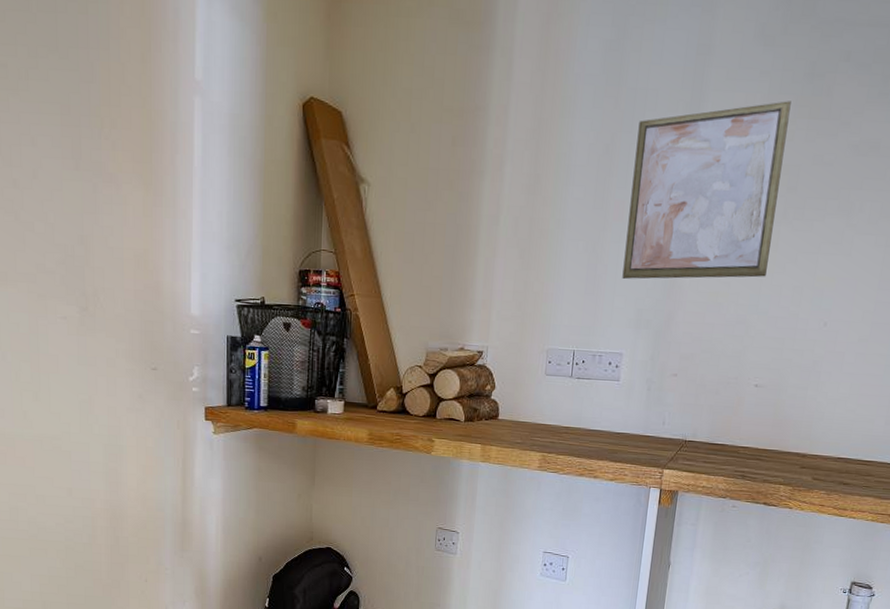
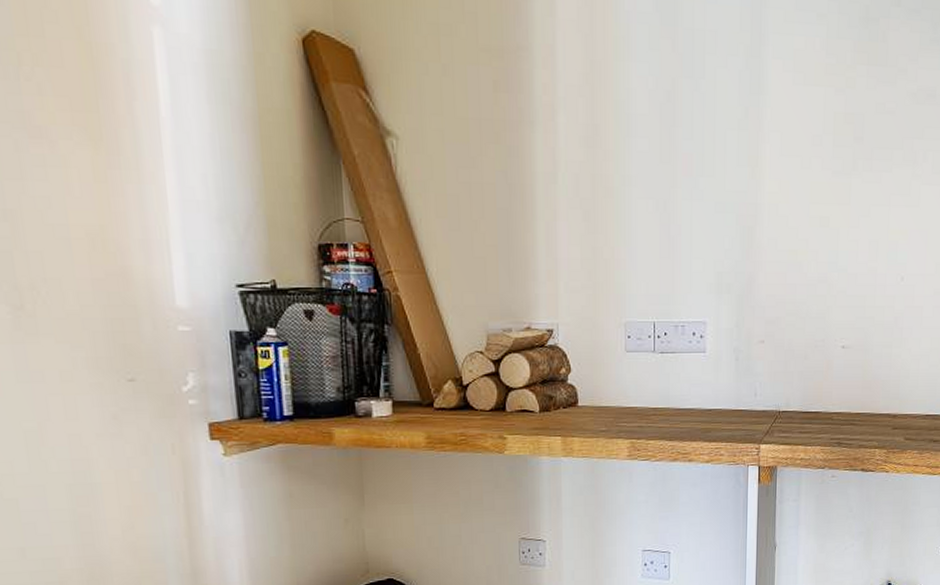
wall art: present [622,101,791,279] -> none [698,46,850,240]

